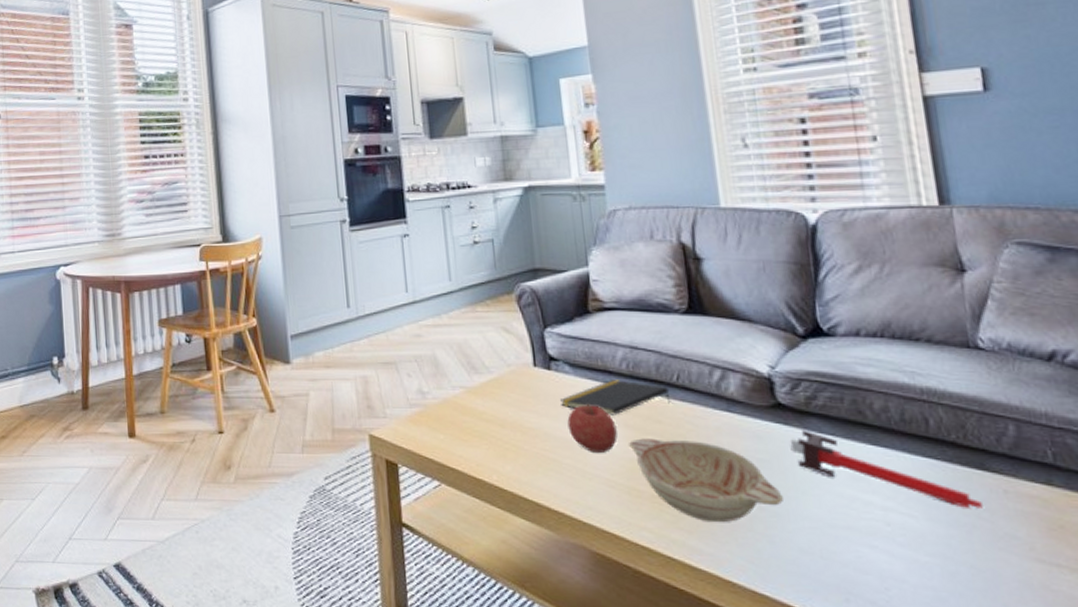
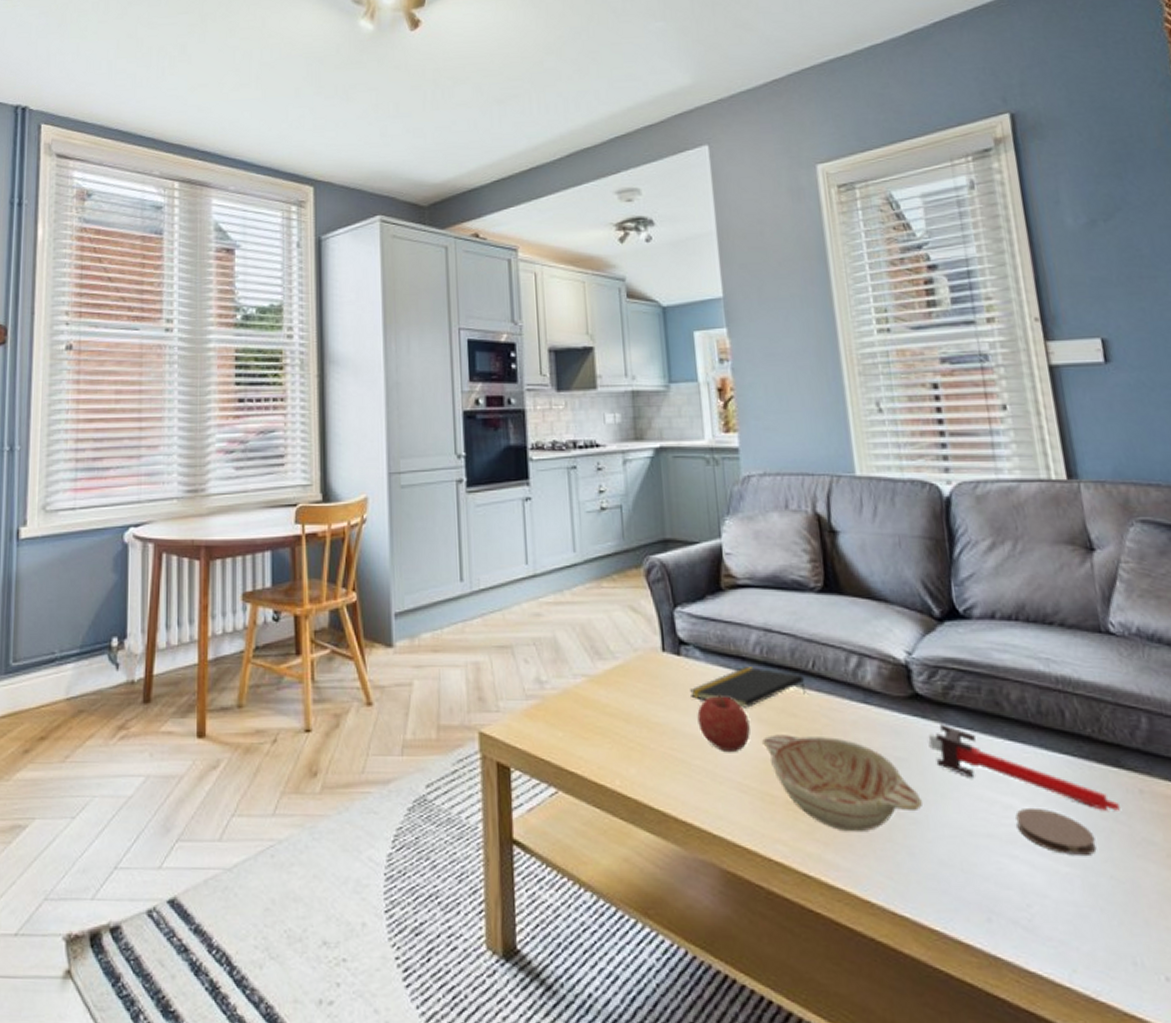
coaster: none [876,504,957,547] -> present [1015,807,1097,855]

